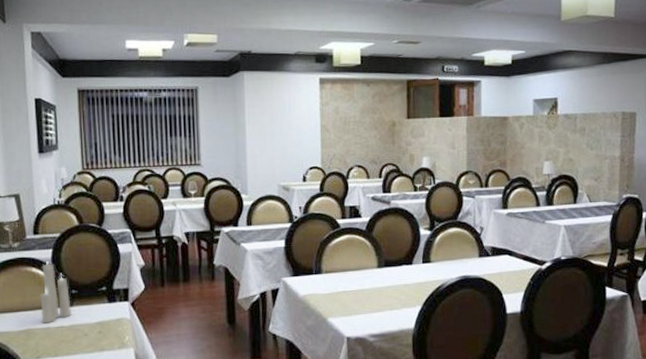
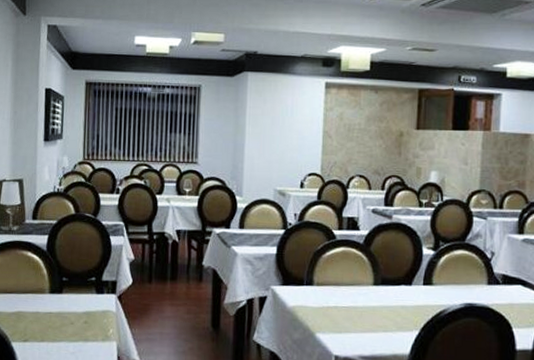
candle: present [40,261,73,324] -> none [31,247,62,308]

